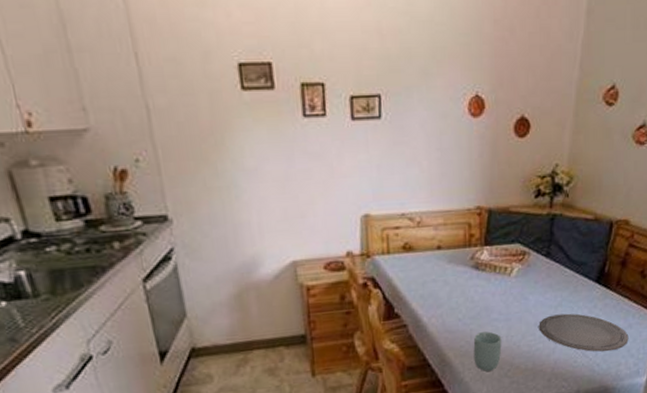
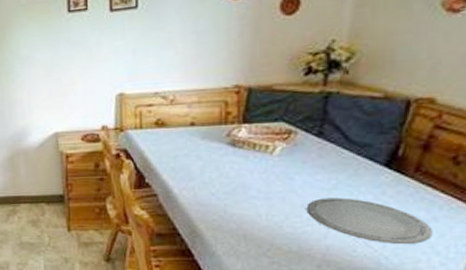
cup: present [473,331,502,371] -> none [227,208,261,248]

